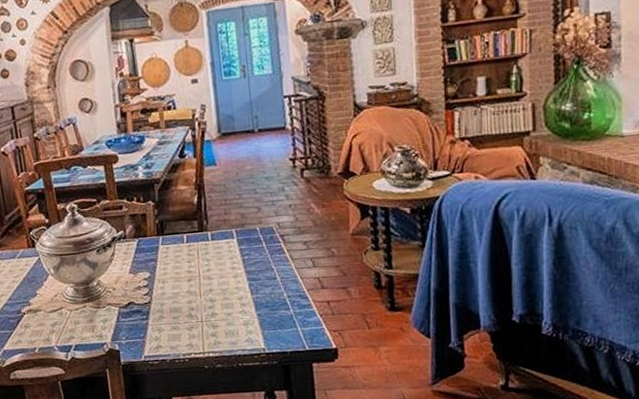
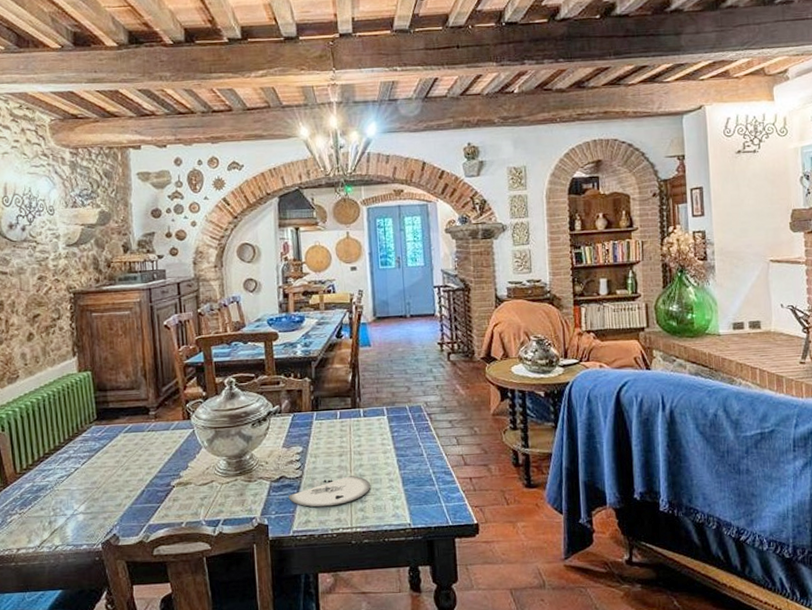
plate: none [138,300,223,333] -> present [288,475,371,507]

